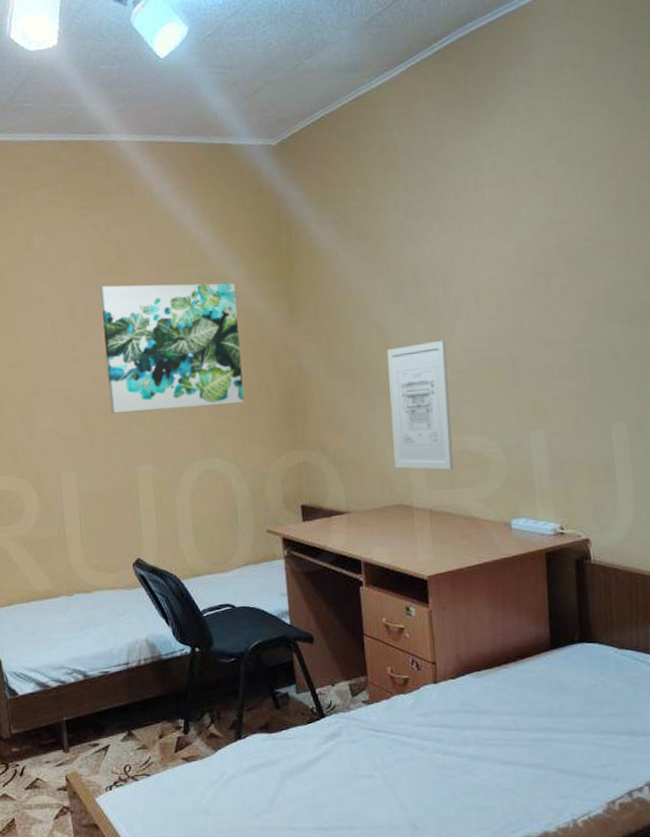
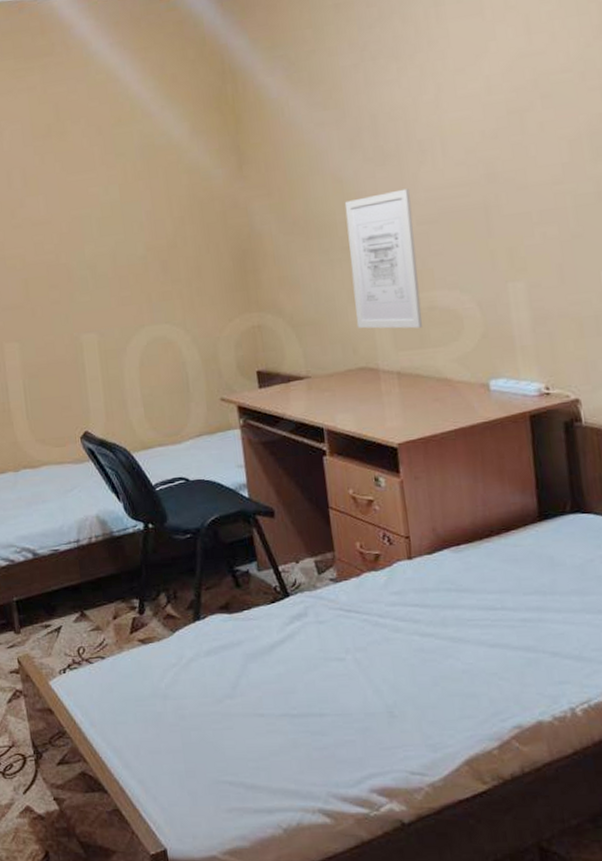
wall art: present [99,283,244,414] -> none [37,139,193,282]

